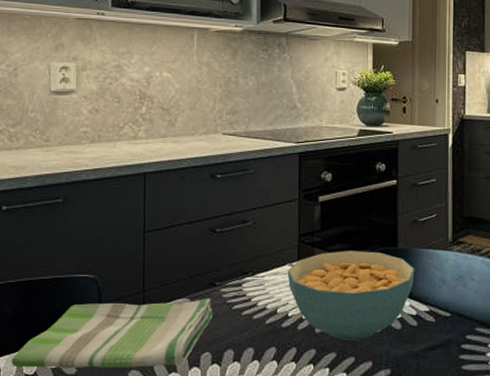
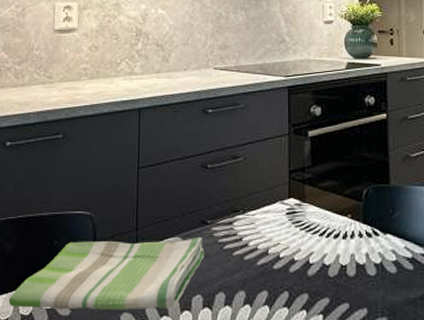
cereal bowl: present [287,251,415,340] -> none [278,188,409,285]

